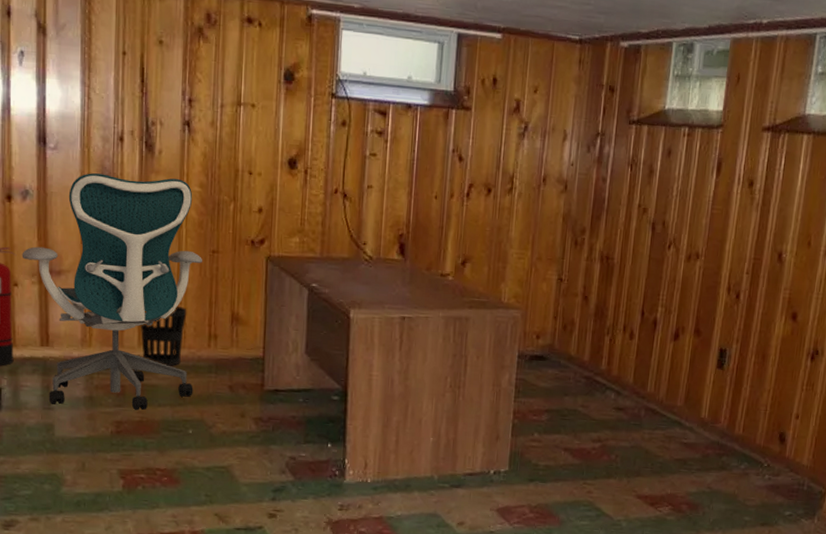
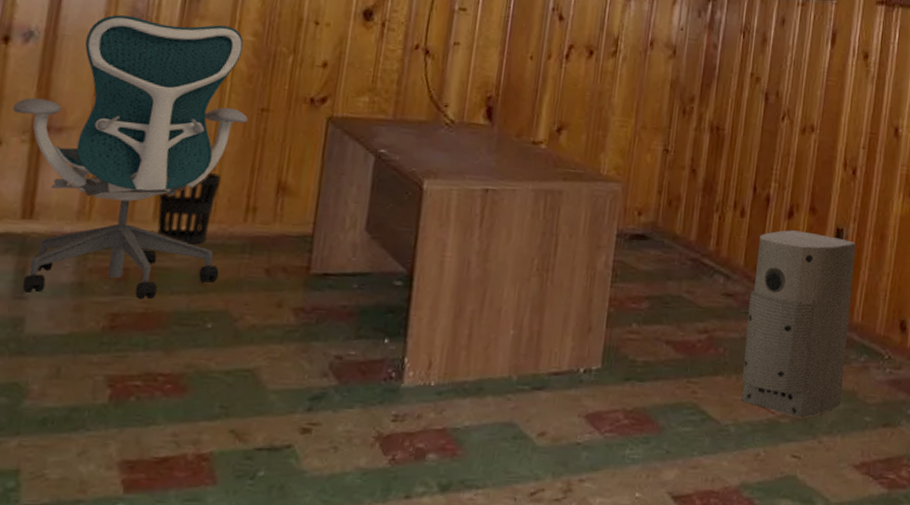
air purifier: none [632,351,738,517] -> present [741,230,856,419]

